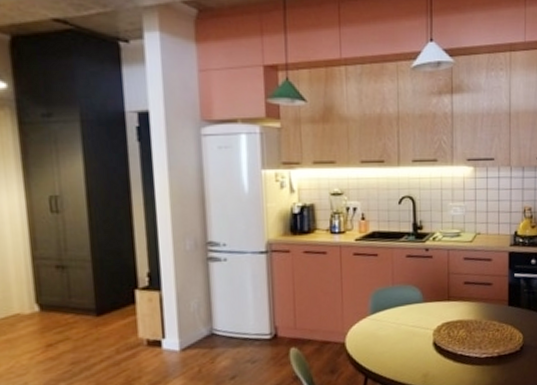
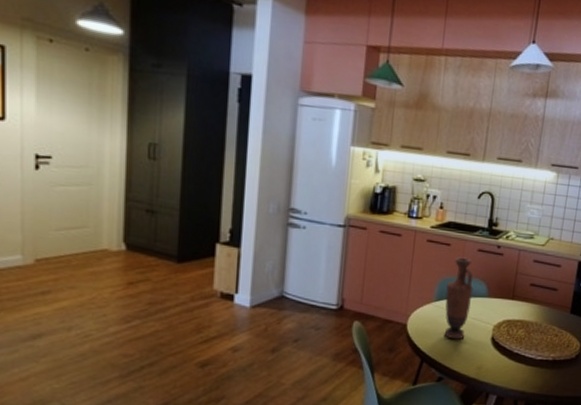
vase: none [380,265,408,351] -> present [444,257,474,340]

